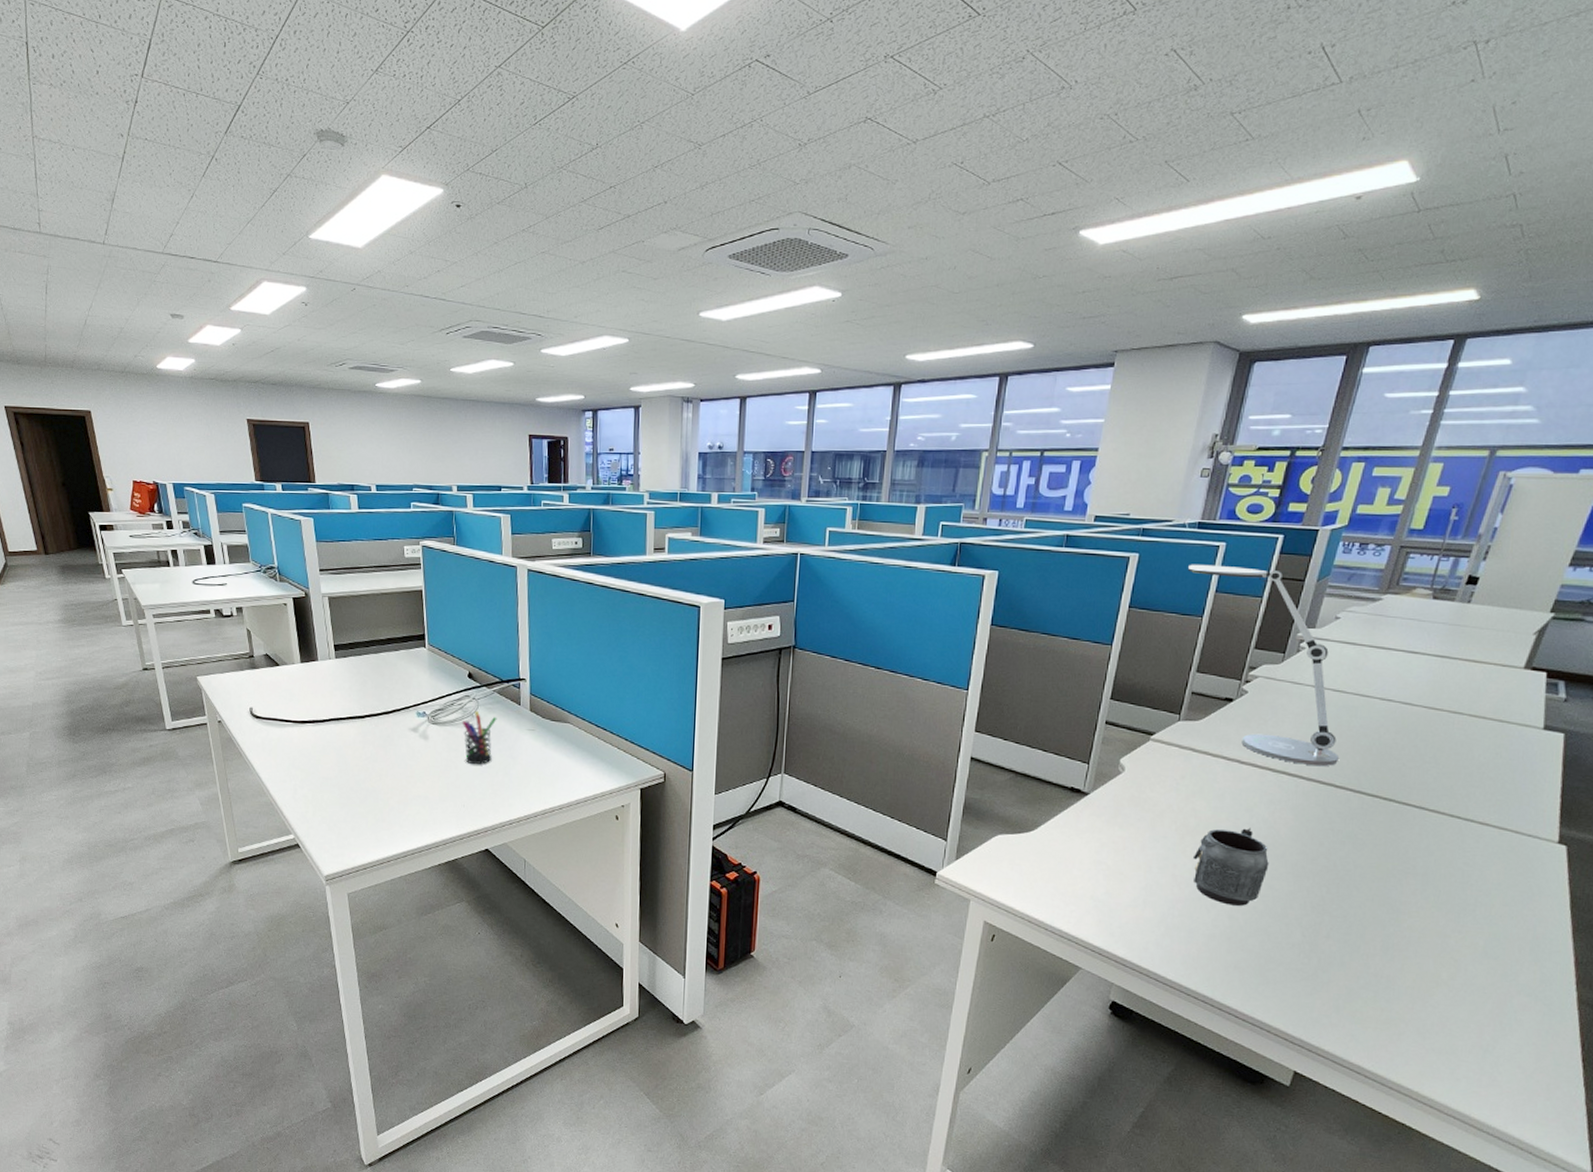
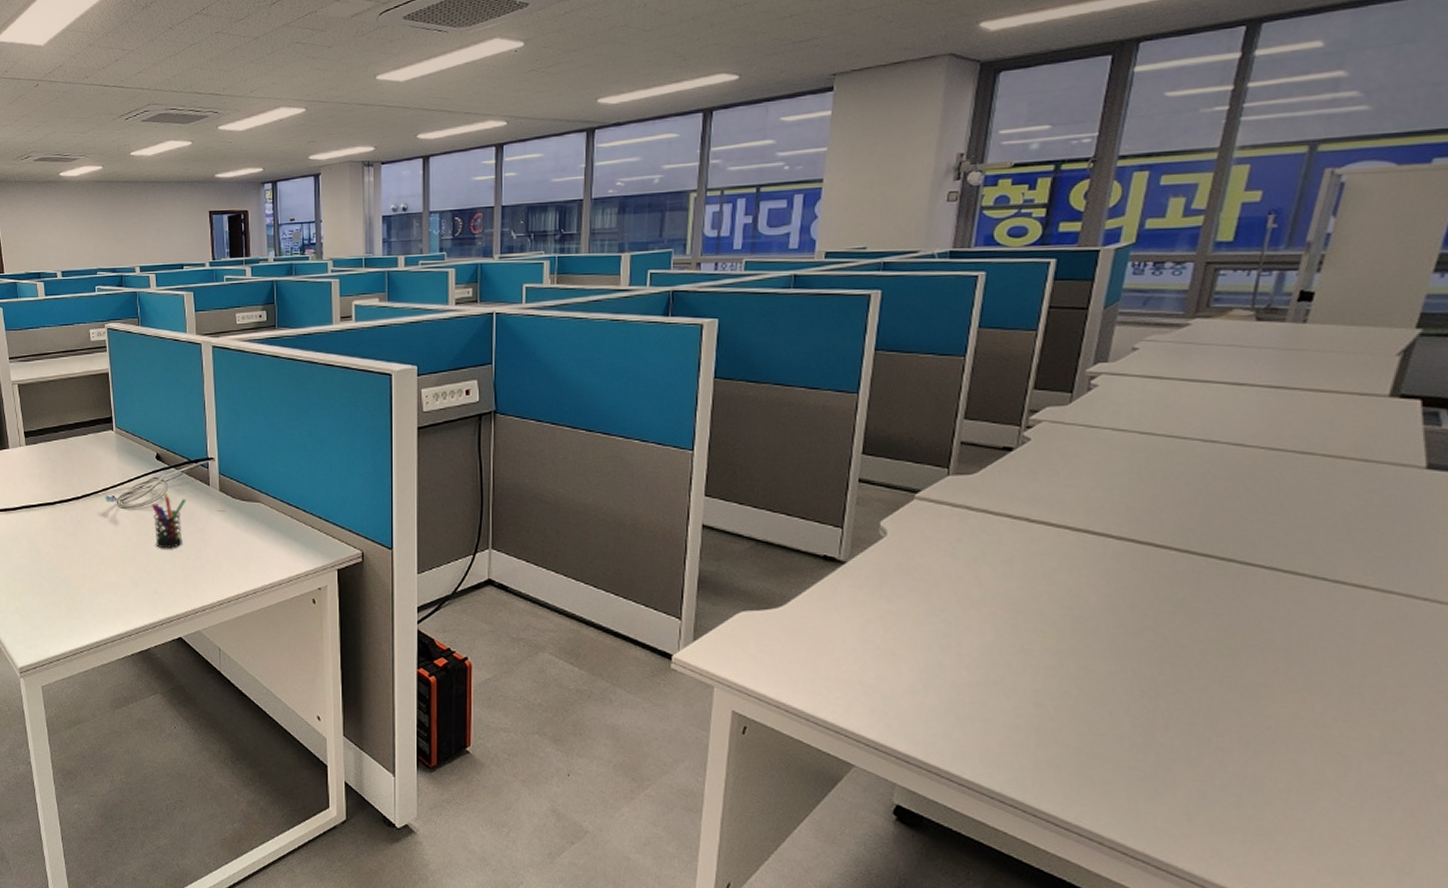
desk lamp: present [1187,564,1338,766] -> none [941,297,1155,521]
mug: present [1192,827,1269,906] -> none [980,597,1079,690]

